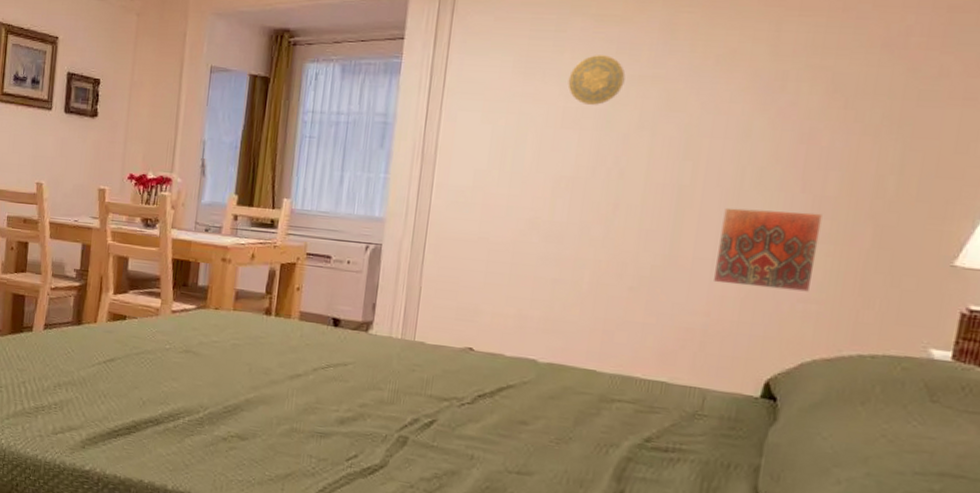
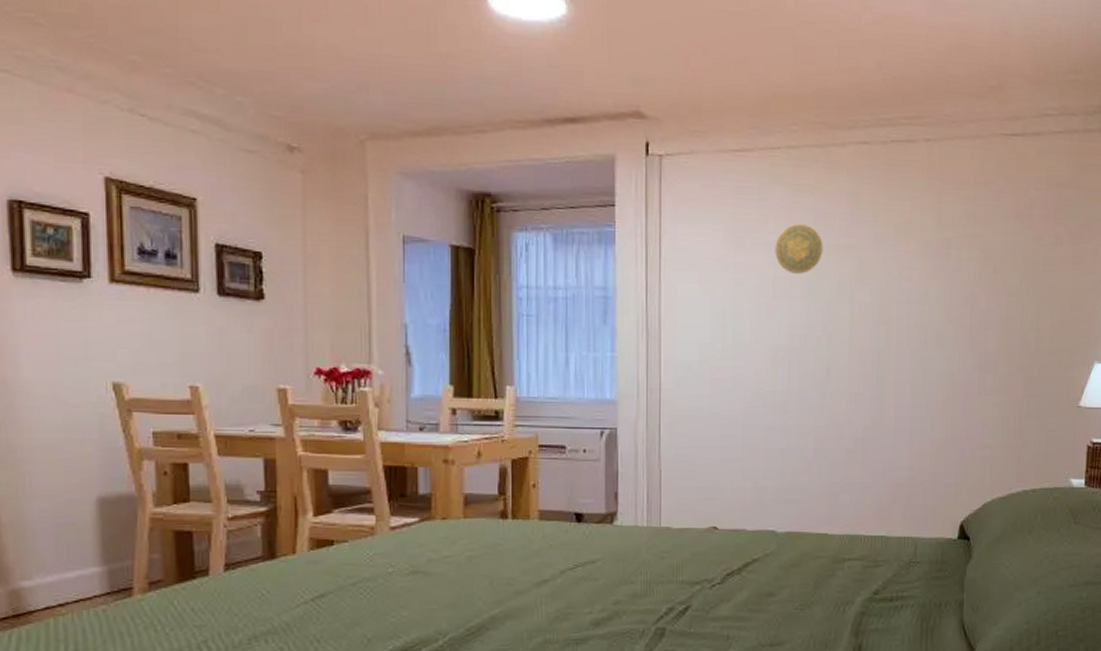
decorative tile: present [714,207,823,292] -> none [913,368,987,439]

